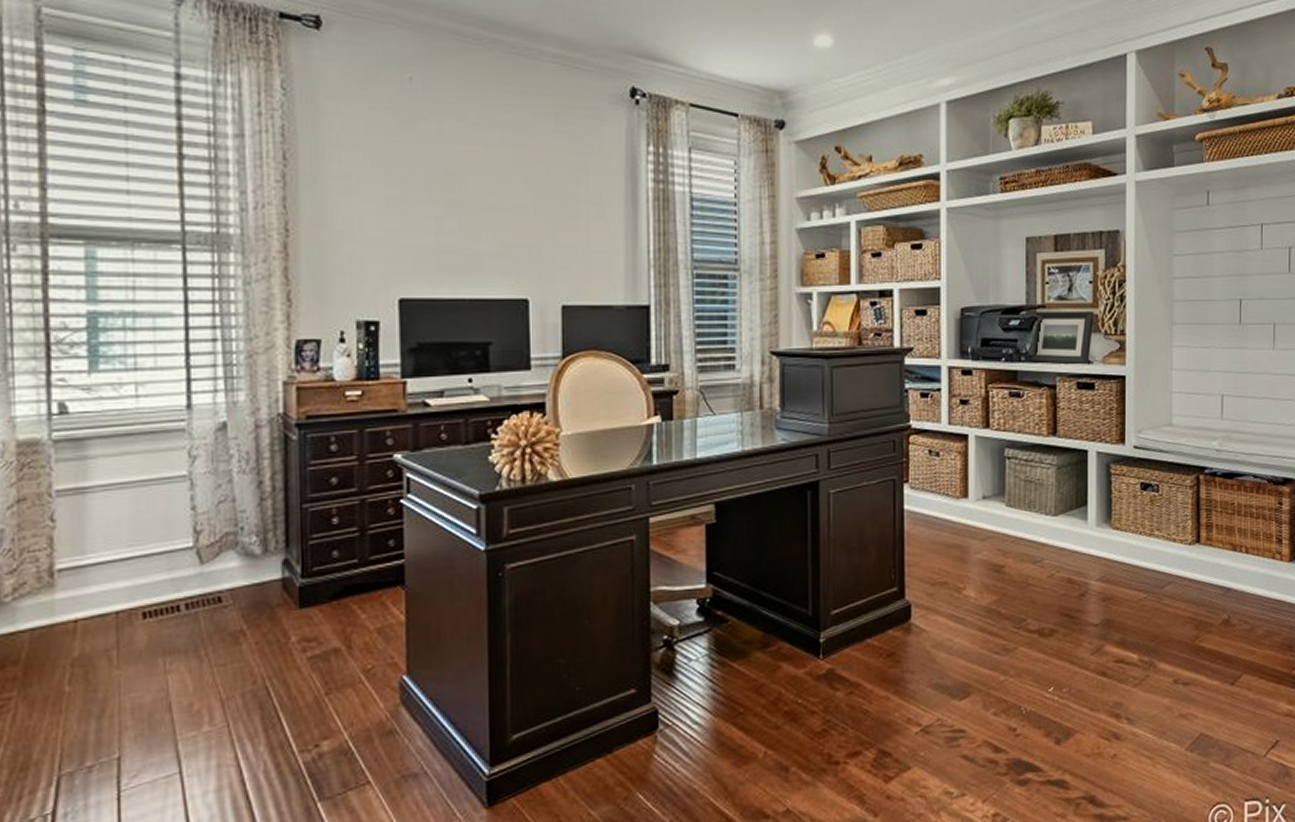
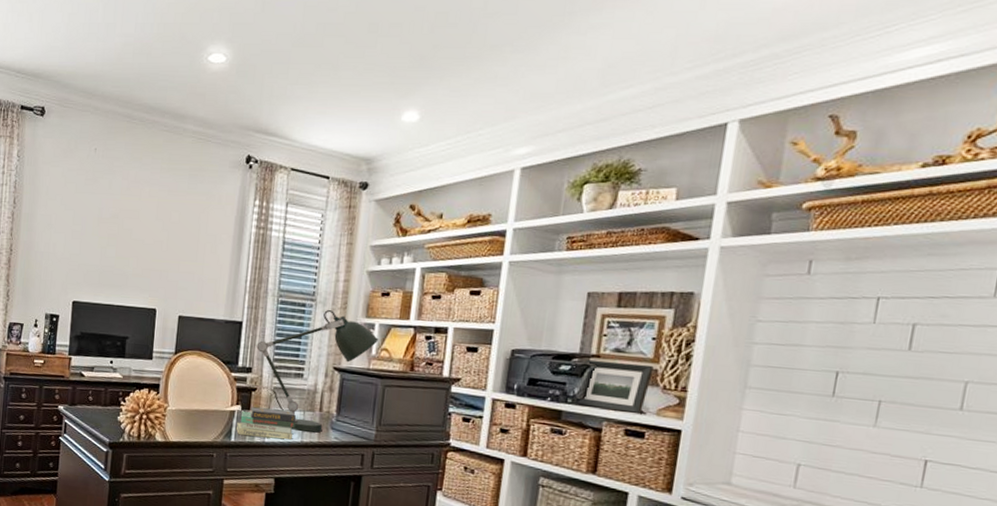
books: none [657,414,733,455] -> present [235,407,296,441]
desk lamp: none [672,281,819,439] -> present [256,310,379,433]

